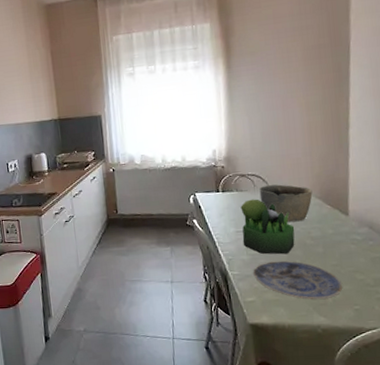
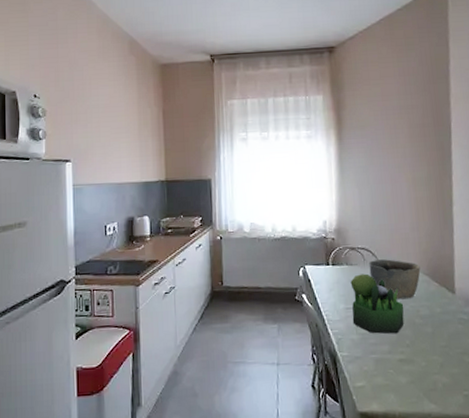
plate: present [253,260,343,300] -> none [363,341,452,385]

